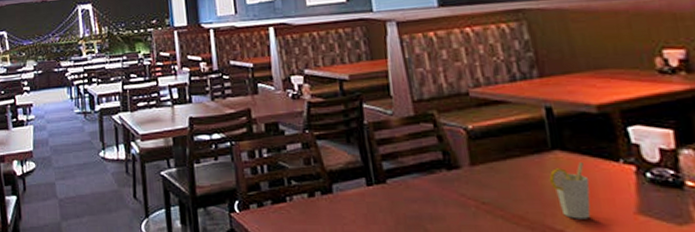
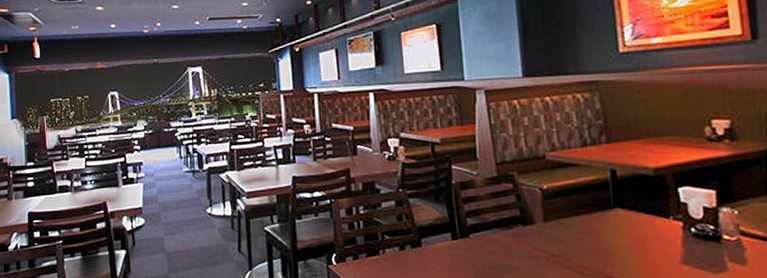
cup: present [549,161,591,219] -> none [610,218,644,269]

